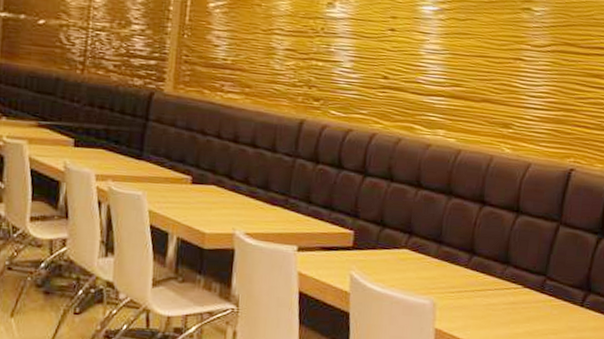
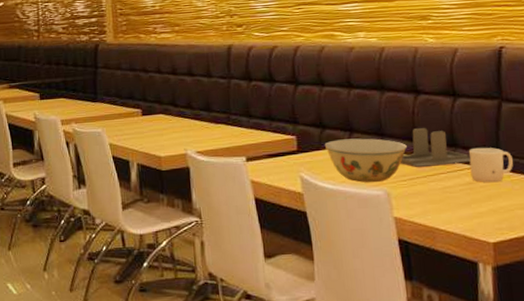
bowl: none [381,241,462,291] -> present [324,138,407,183]
napkin holder: none [453,240,519,282] -> present [400,128,471,167]
mug: none [515,268,558,306] -> present [468,147,514,183]

